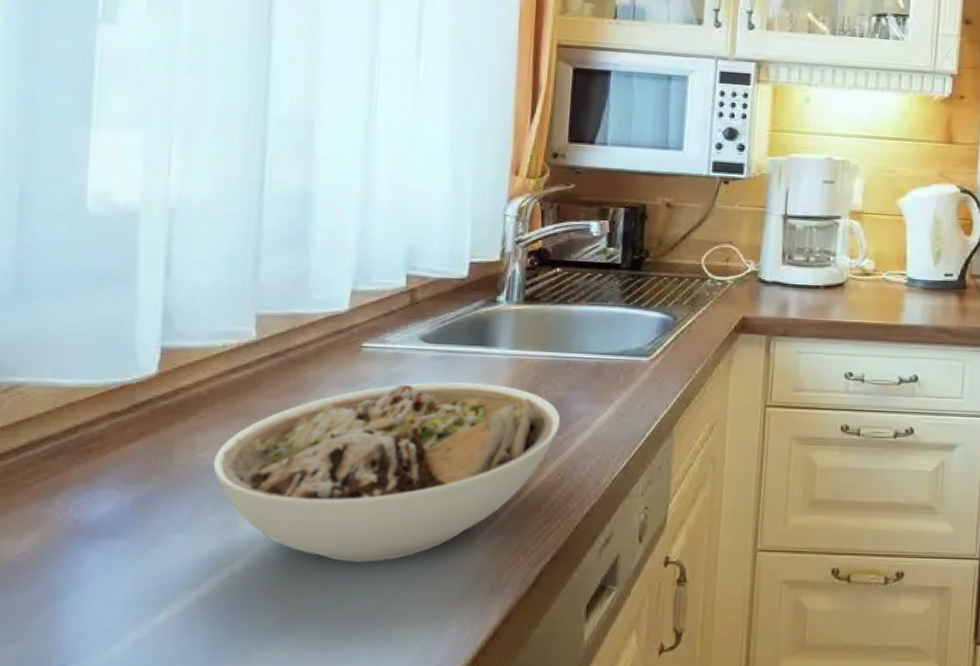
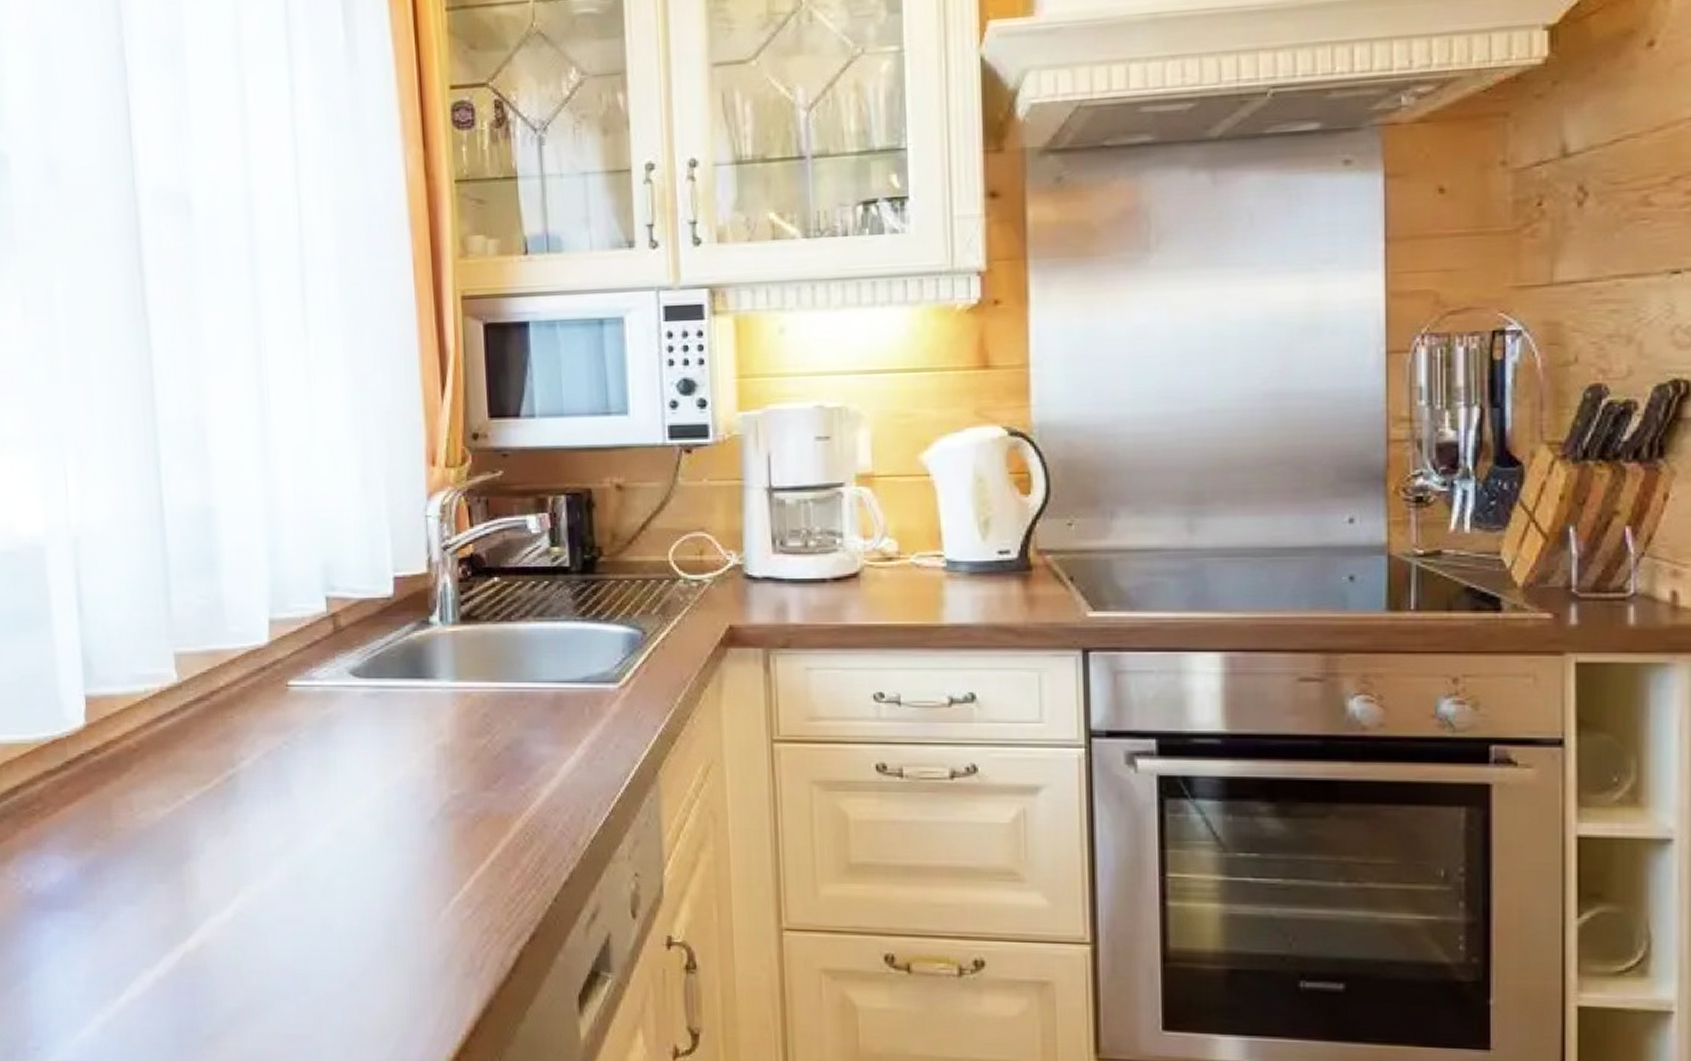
bowl: present [213,381,561,563] -> none [152,723,521,940]

